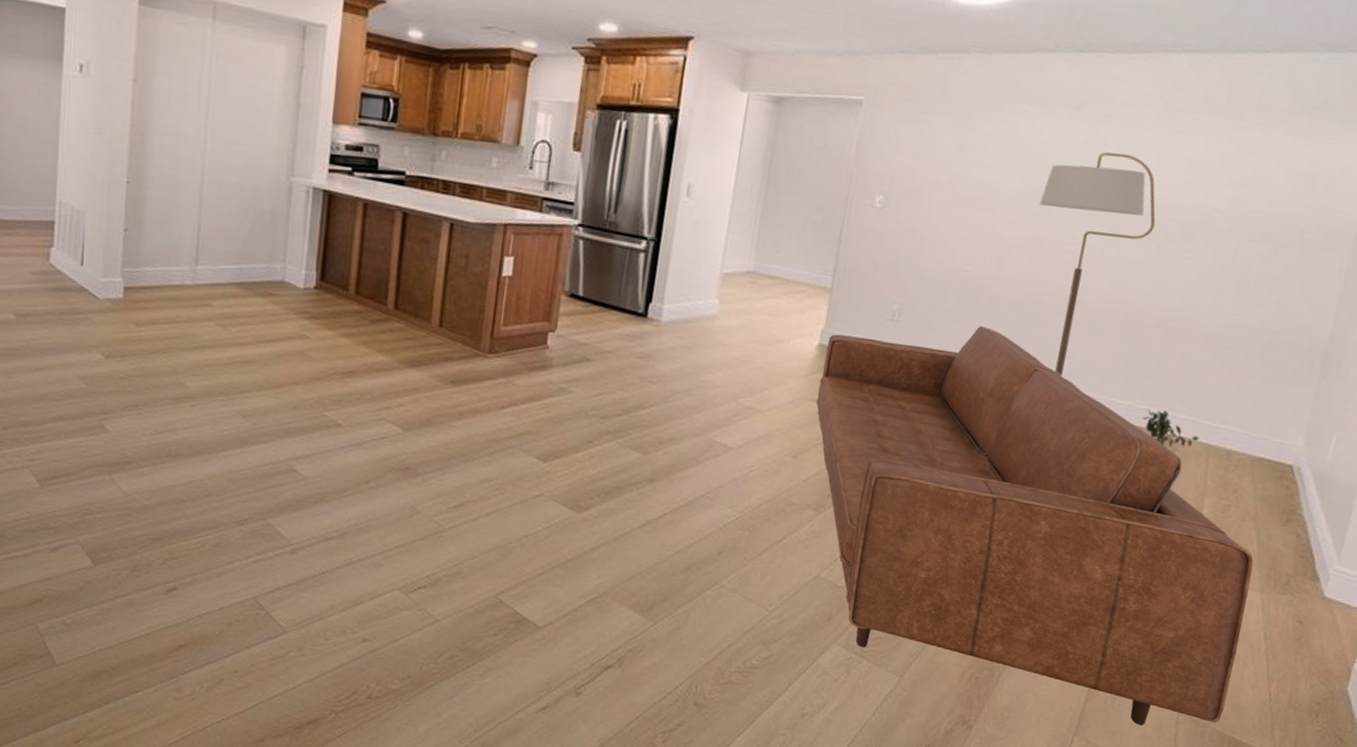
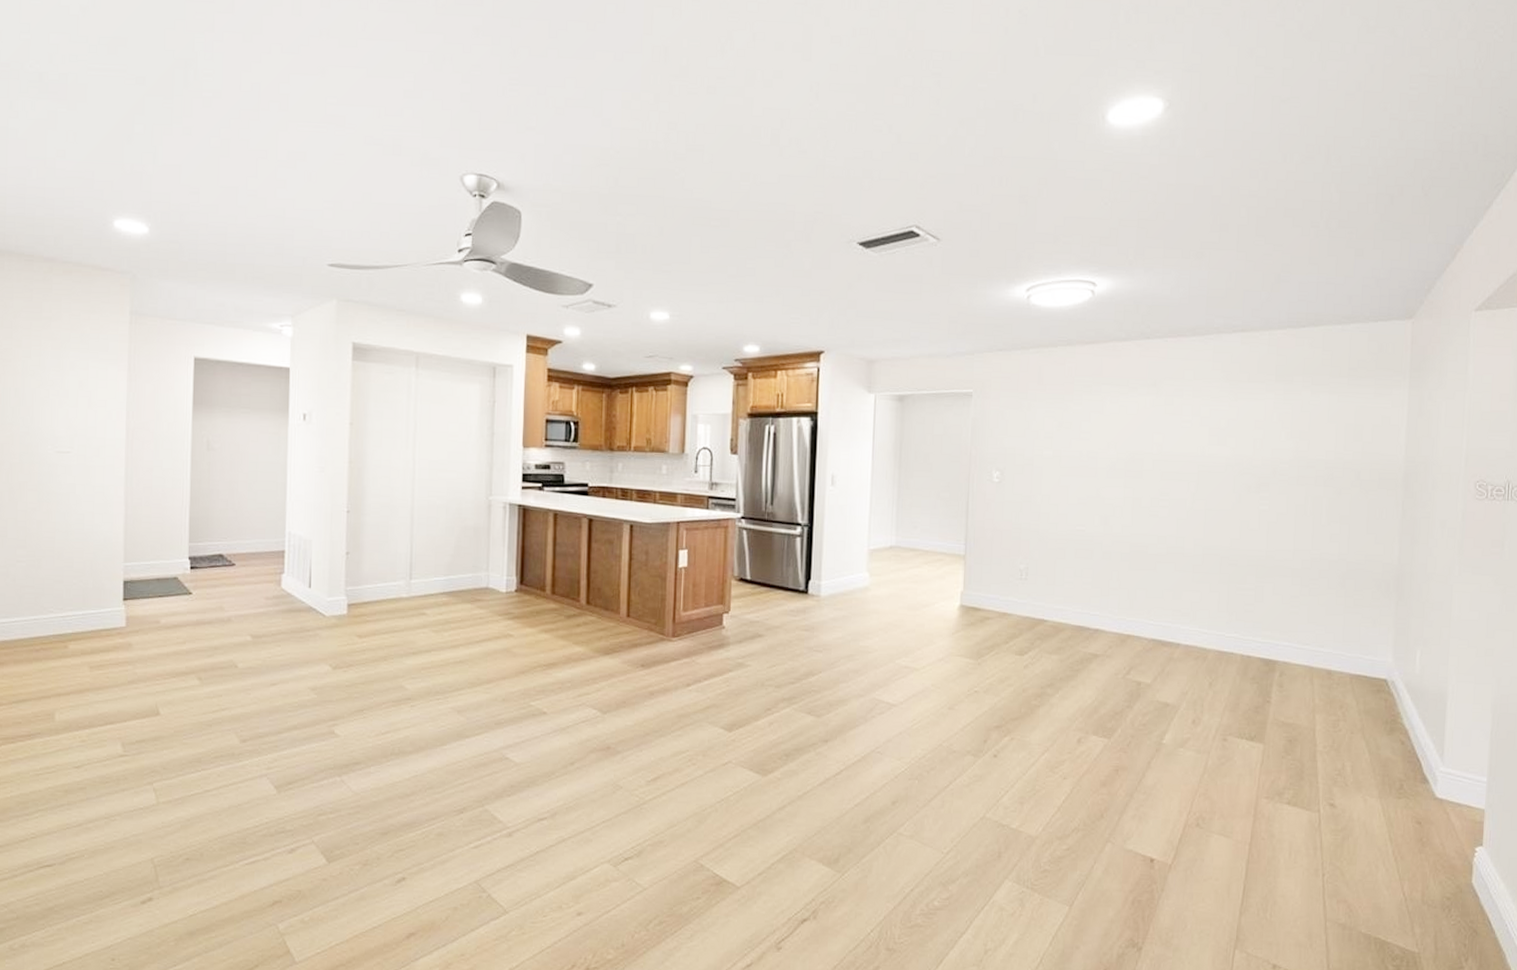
sofa: present [816,326,1254,726] -> none [963,578,1369,934]
floor lamp: present [1039,152,1156,376] -> none [1133,420,1234,616]
potted plant: present [1142,408,1199,448] -> none [1249,639,1302,673]

